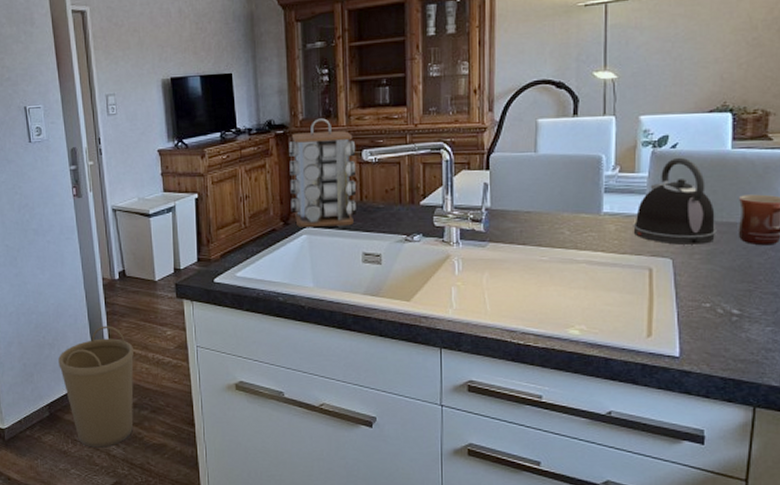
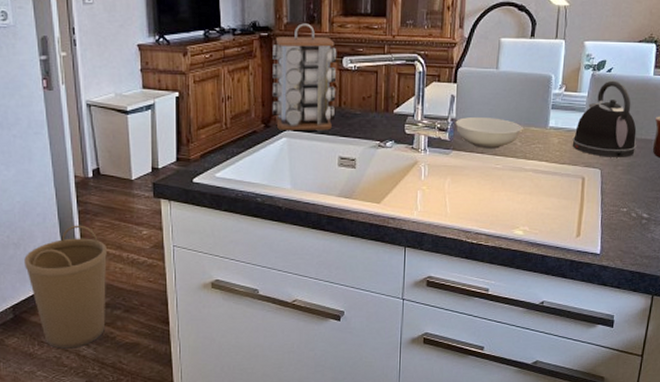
bowl: none [490,205,570,240] -> present [455,117,522,149]

